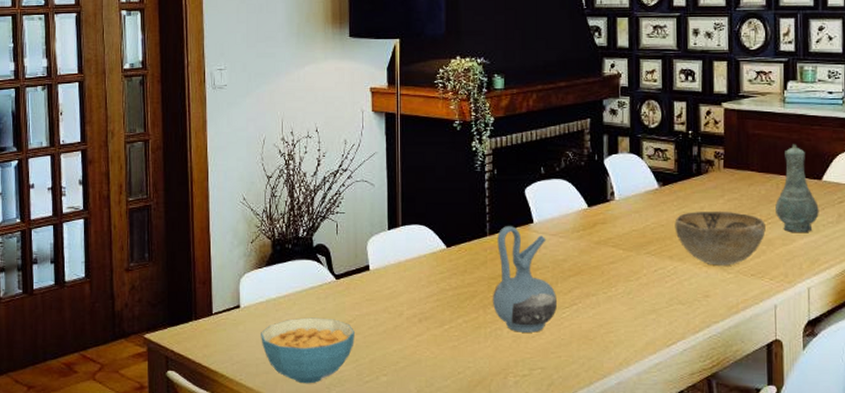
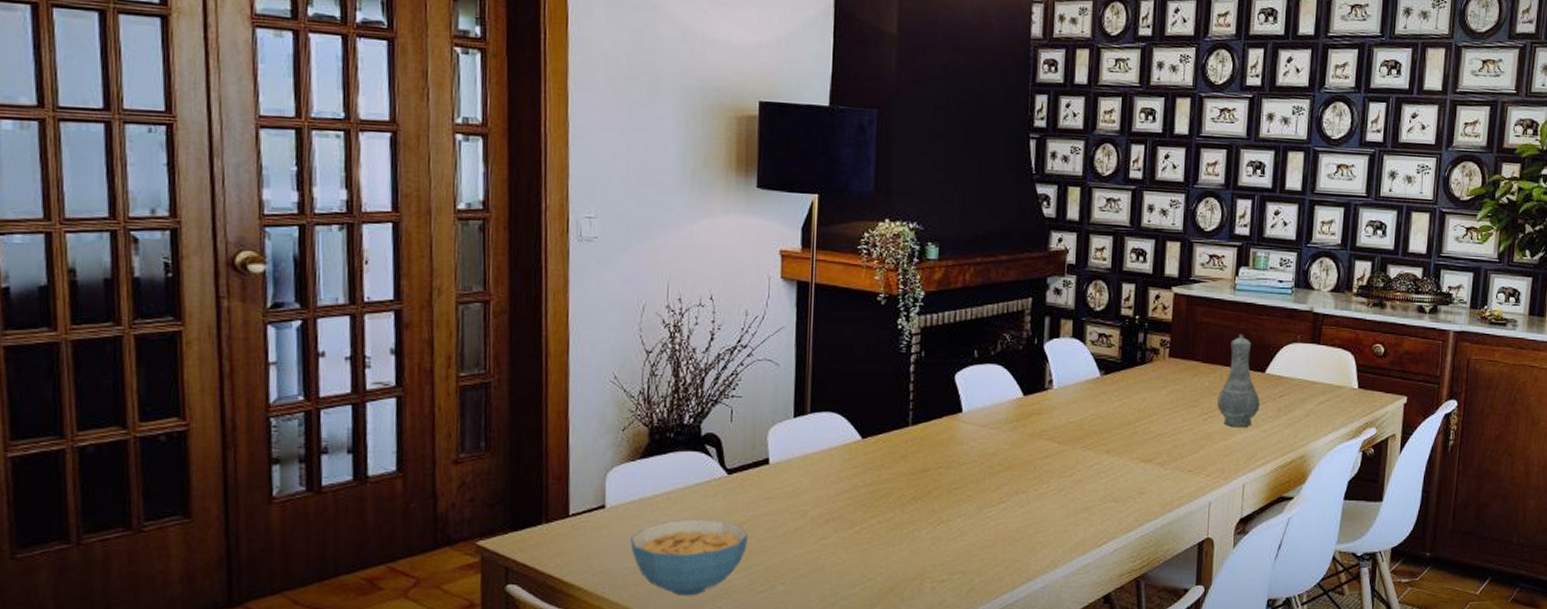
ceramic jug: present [493,226,557,333] -> none [912,415,983,534]
decorative bowl: present [674,210,766,266] -> none [1114,402,1206,461]

